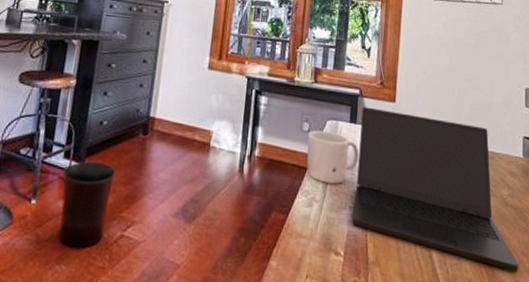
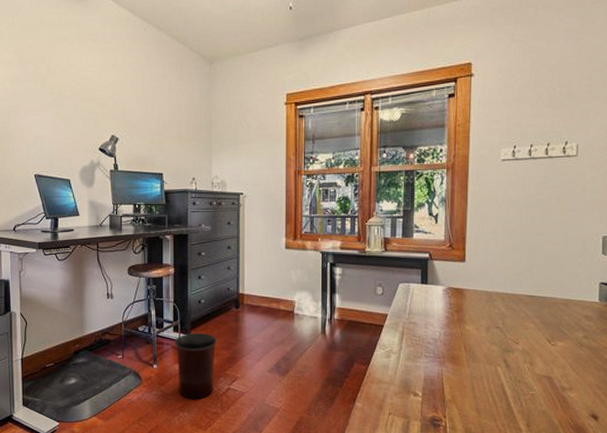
mug: present [306,130,359,184] -> none [382,293,432,337]
laptop: present [351,106,519,273] -> none [427,268,594,404]

